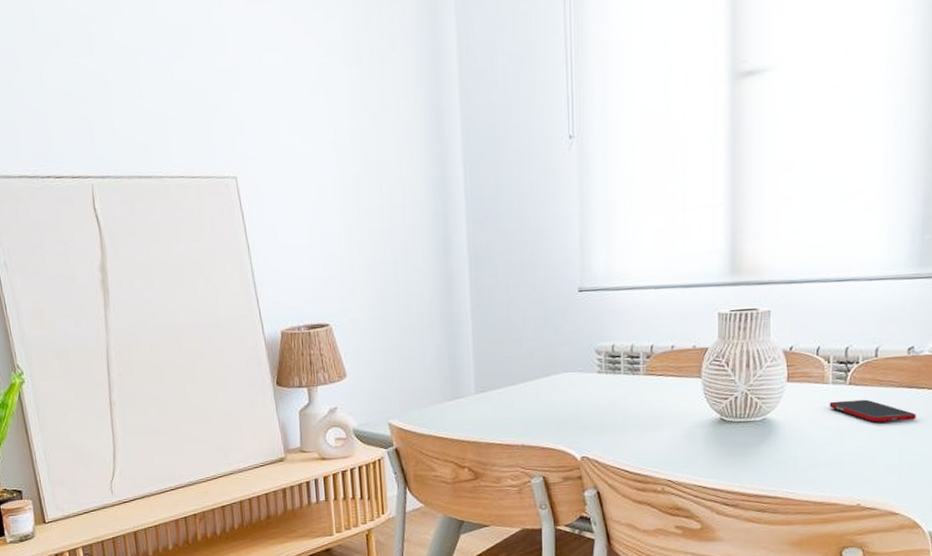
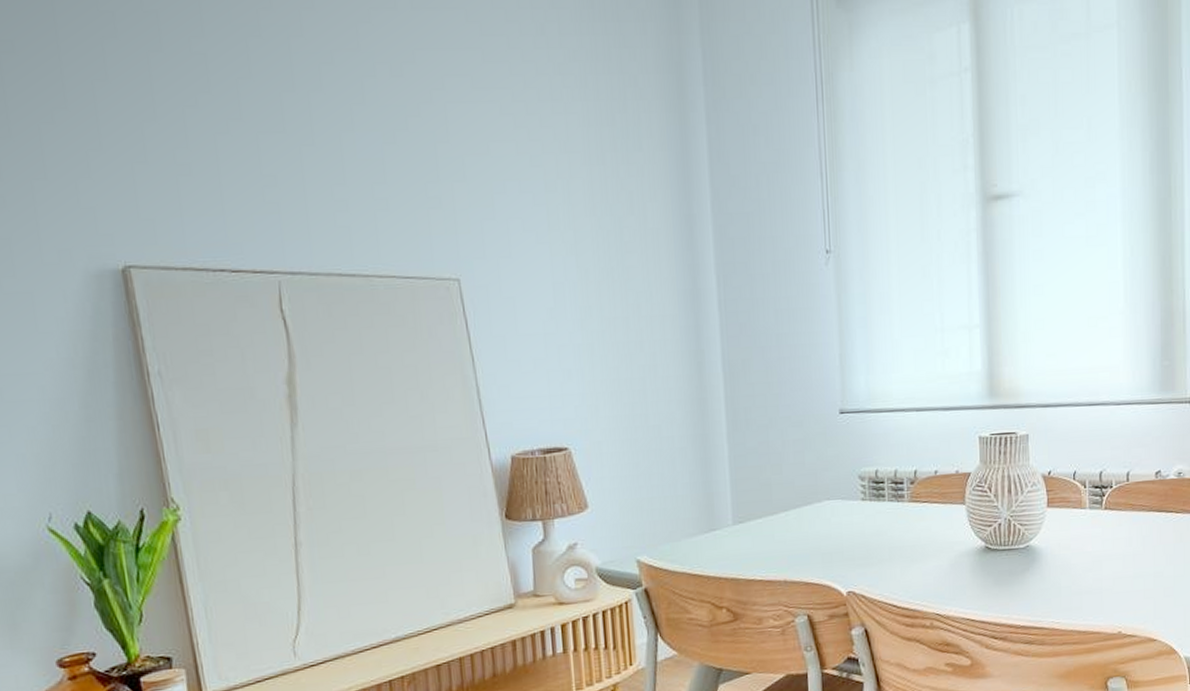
cell phone: present [829,399,916,423] -> none [1087,524,1167,548]

